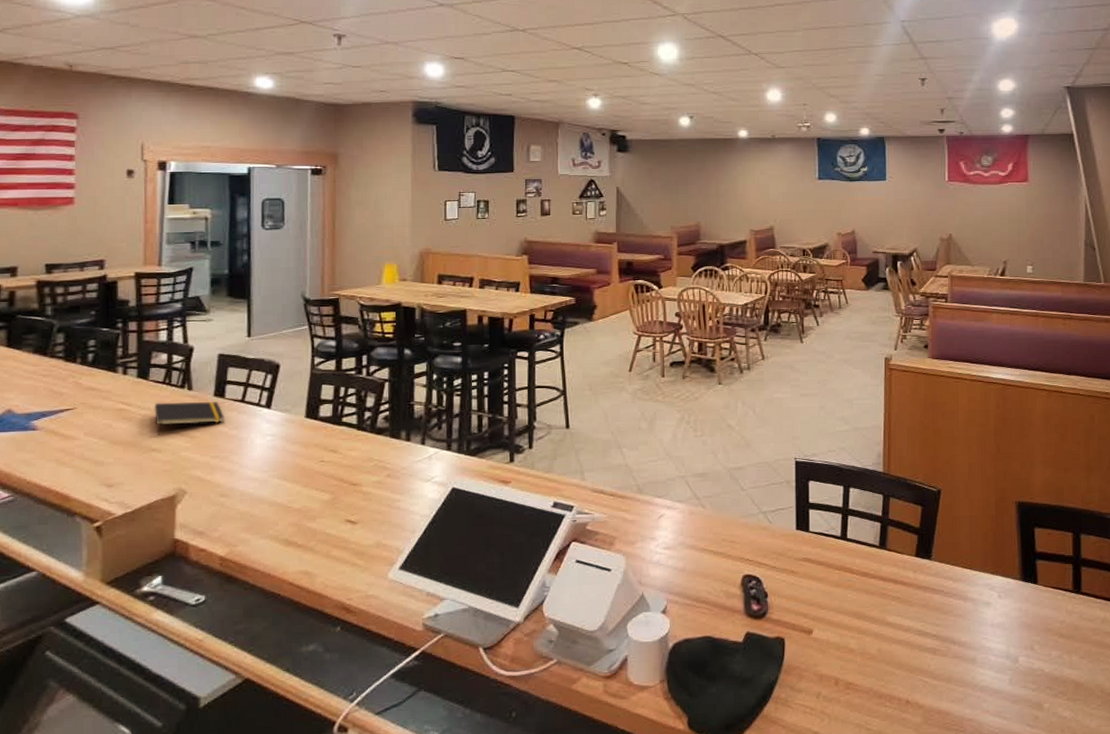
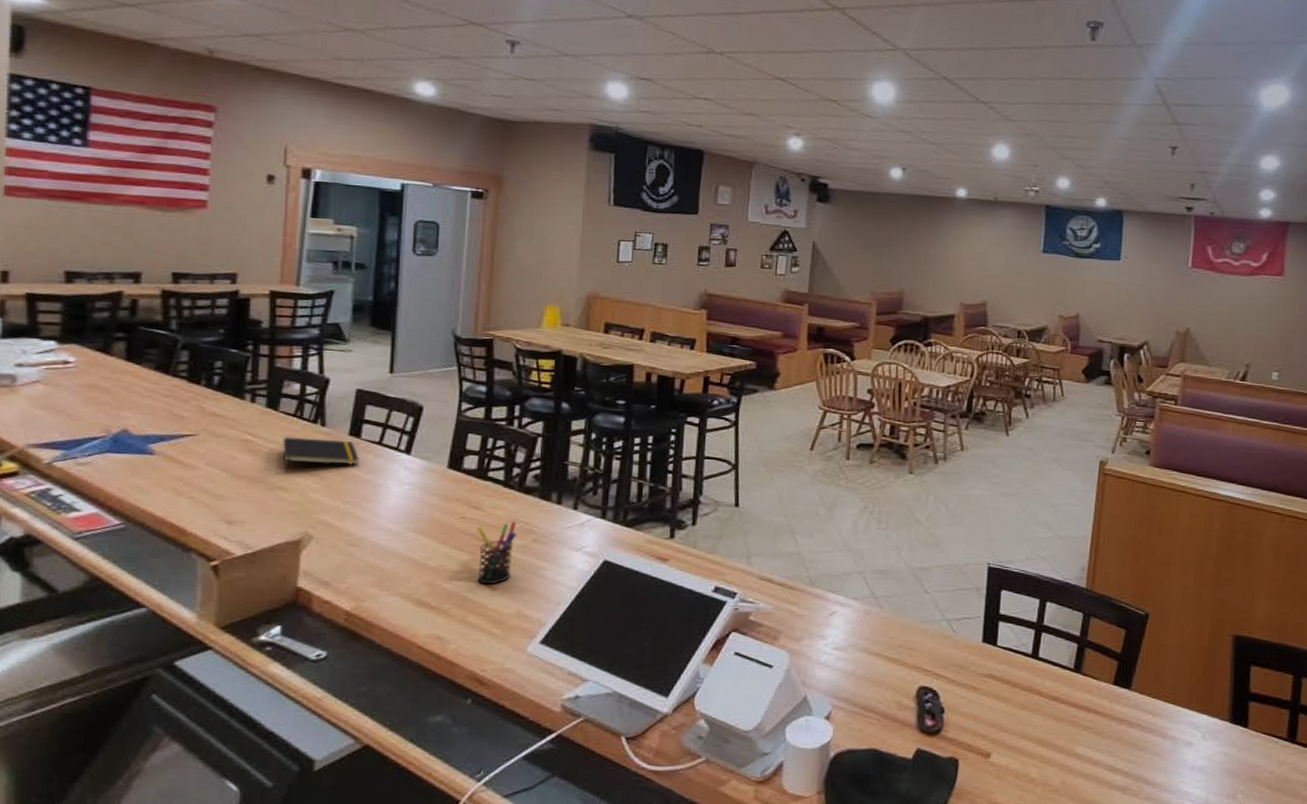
pen holder: none [335,460,372,520] -> present [476,521,517,585]

